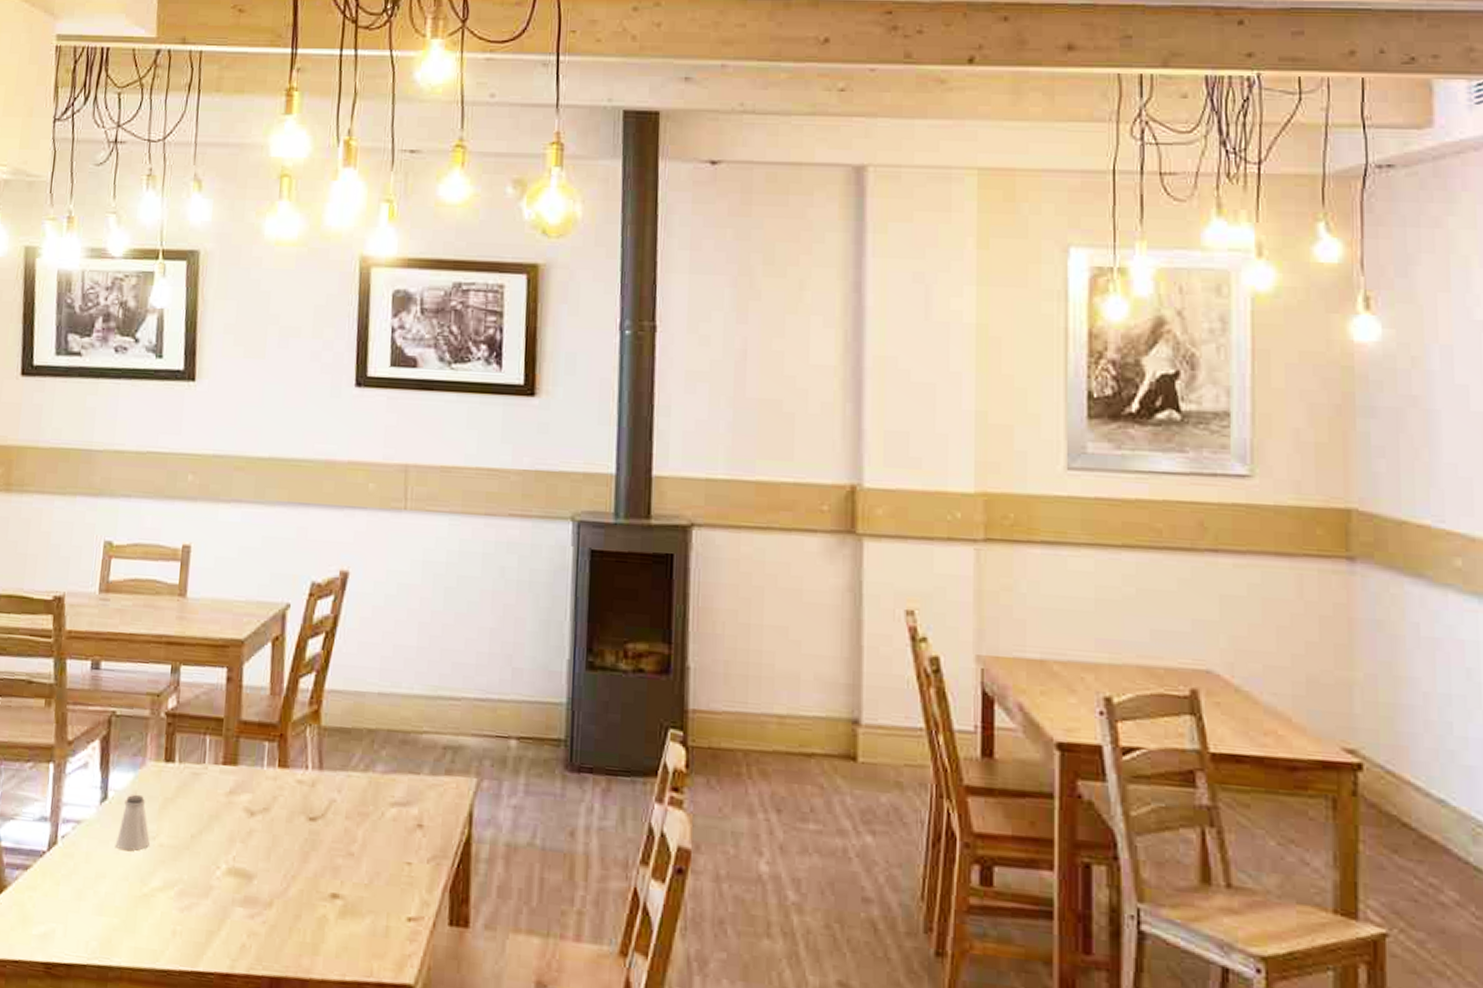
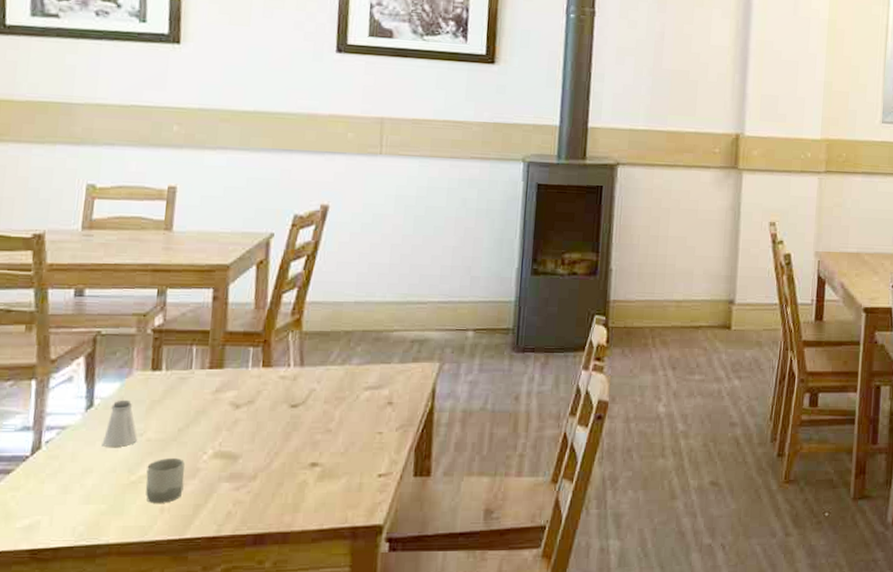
cup: none [158,869,197,925] -> present [145,458,185,503]

